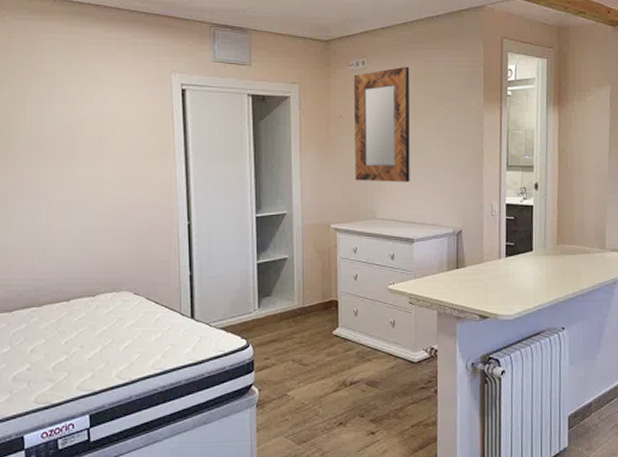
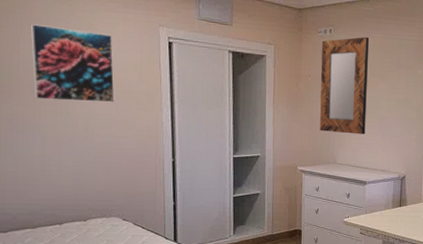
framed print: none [37,81,125,161] -> present [30,24,115,103]

